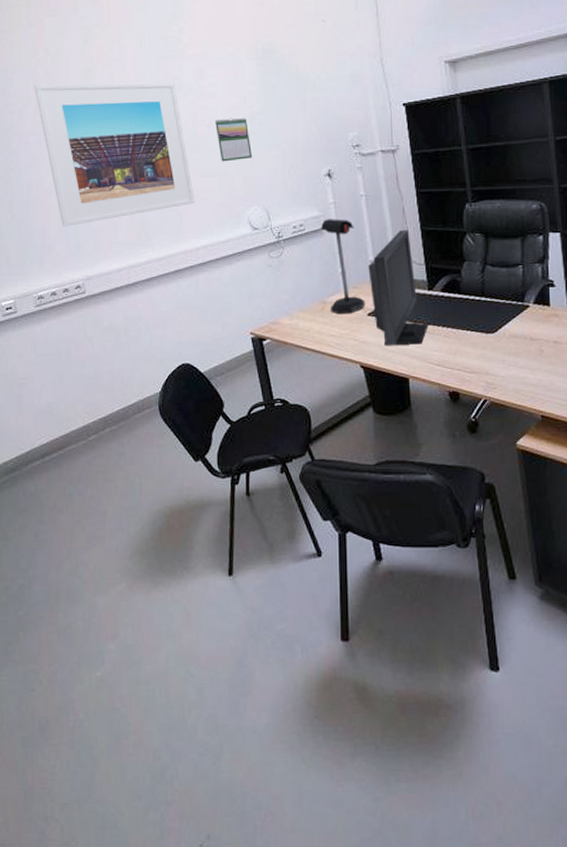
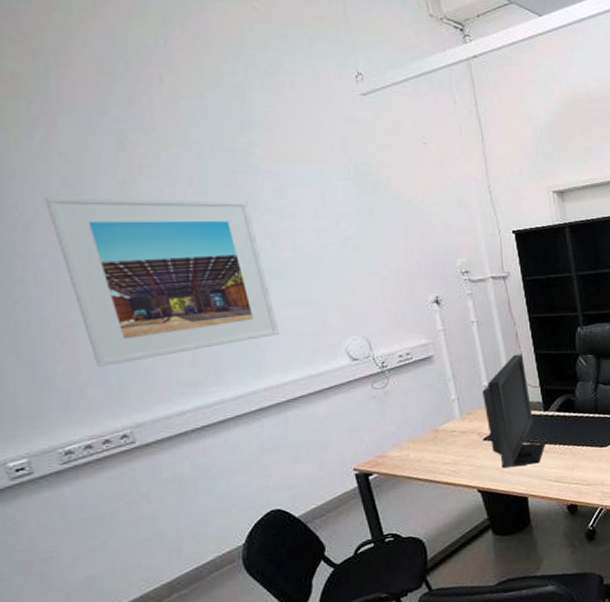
calendar: present [215,117,252,162] -> none [301,241,348,289]
desk lamp: present [321,219,365,314] -> none [430,346,481,442]

